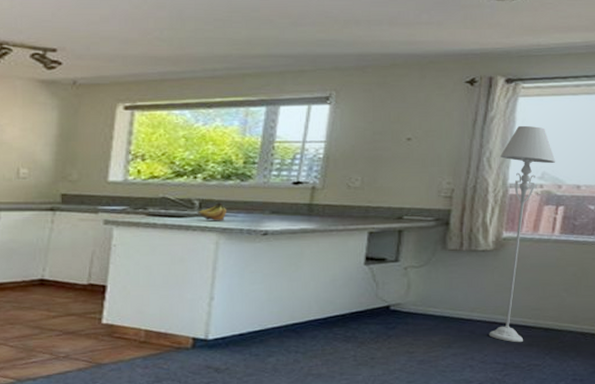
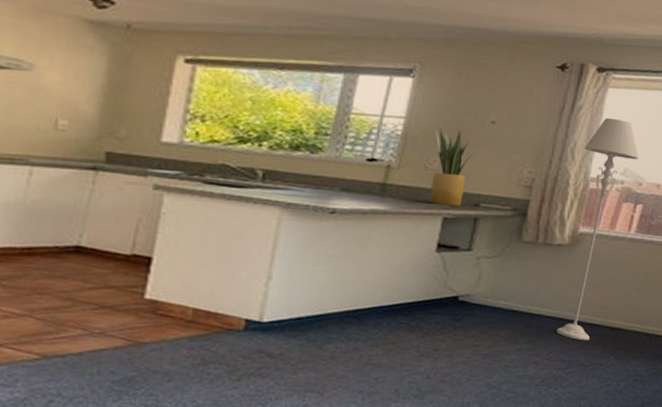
fruit: present [197,202,226,222] -> none [259,174,292,196]
planter: none [354,147,393,221] -> present [430,128,474,206]

